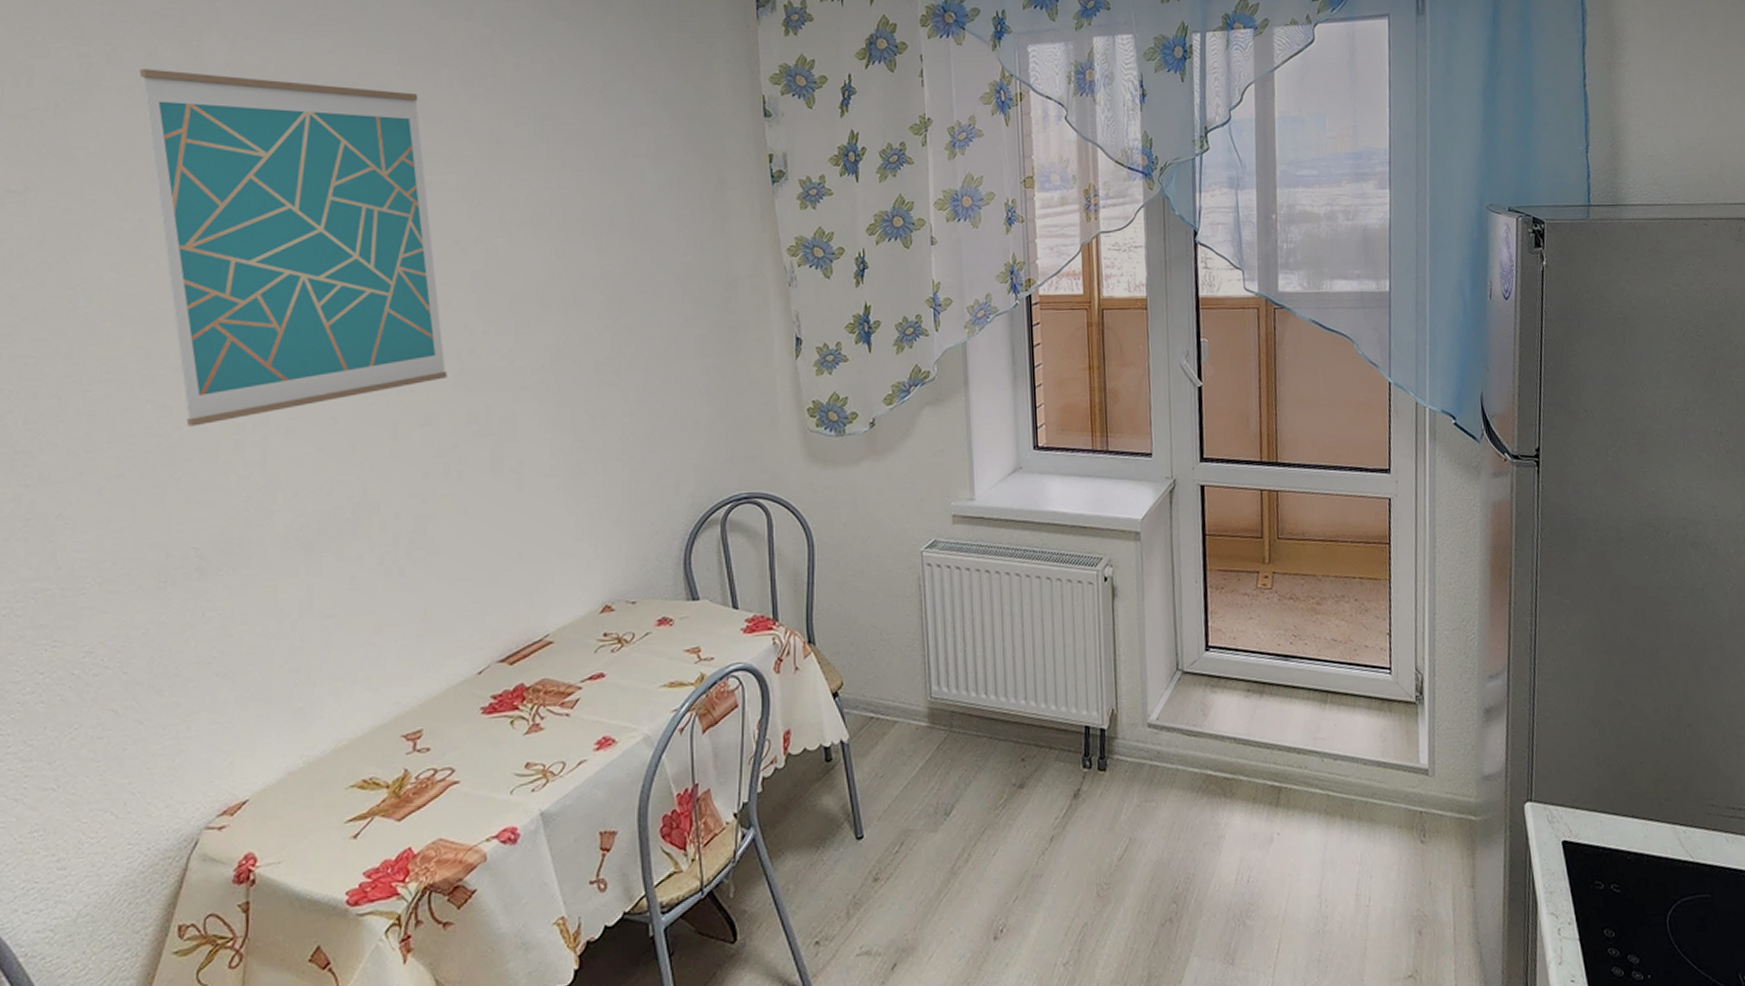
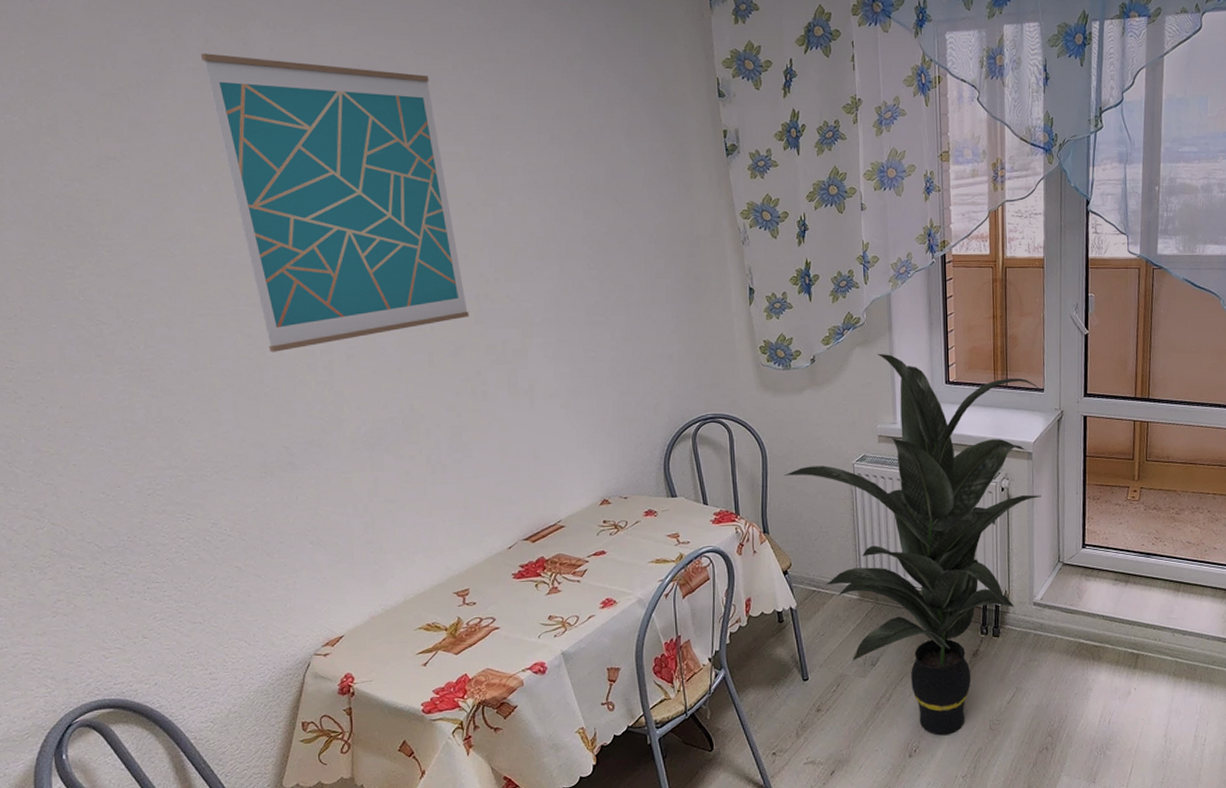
indoor plant: none [835,414,1153,908] -> present [784,353,1042,736]

